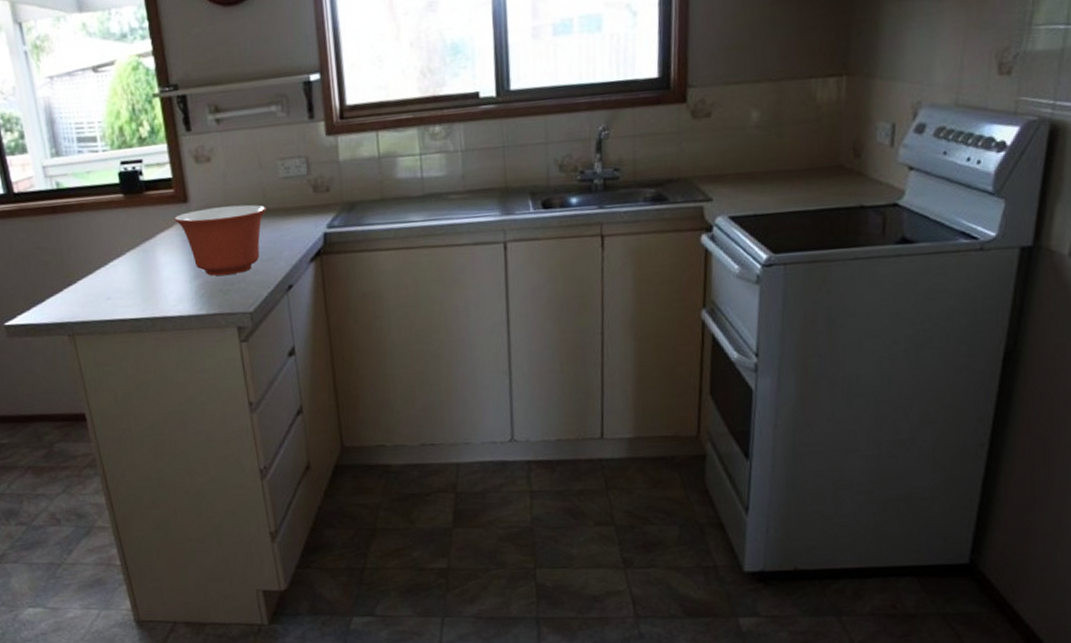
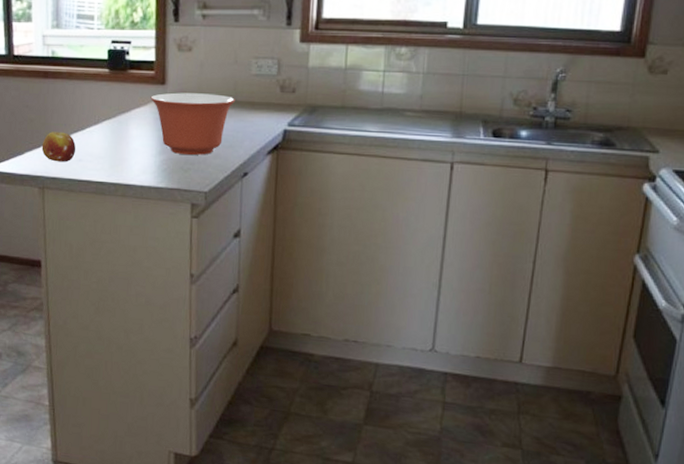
fruit: none [63,270,103,305] -> present [41,132,76,163]

